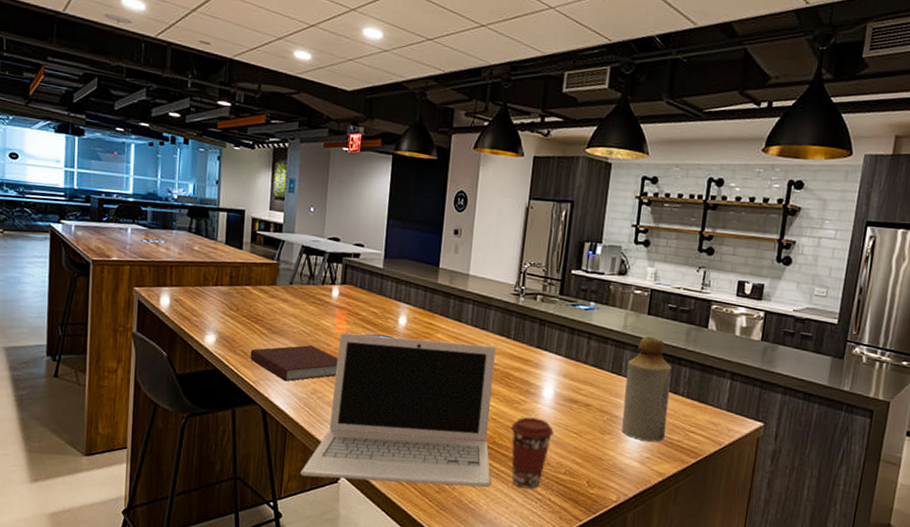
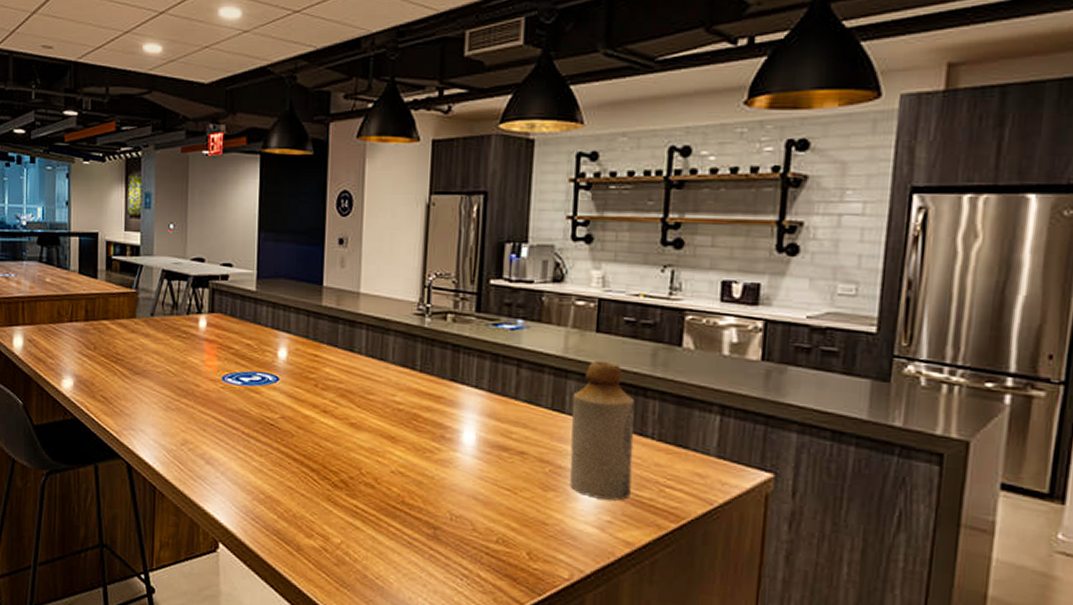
notebook: present [250,345,338,382] -> none [111,387,209,431]
laptop: present [300,332,496,488] -> none [172,370,402,560]
coffee cup: present [510,416,554,489] -> none [423,468,480,562]

